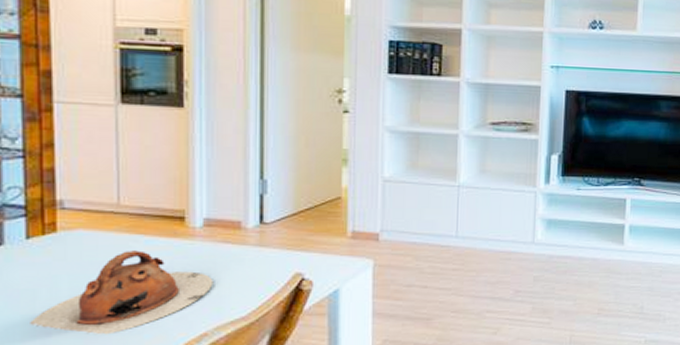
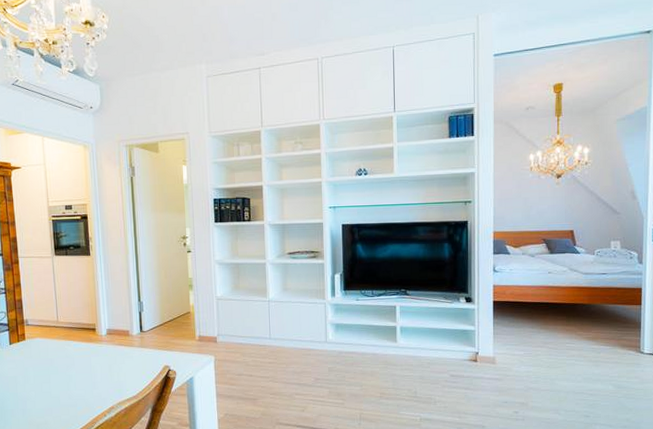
teapot: present [30,250,213,335] -> none [15,351,115,407]

